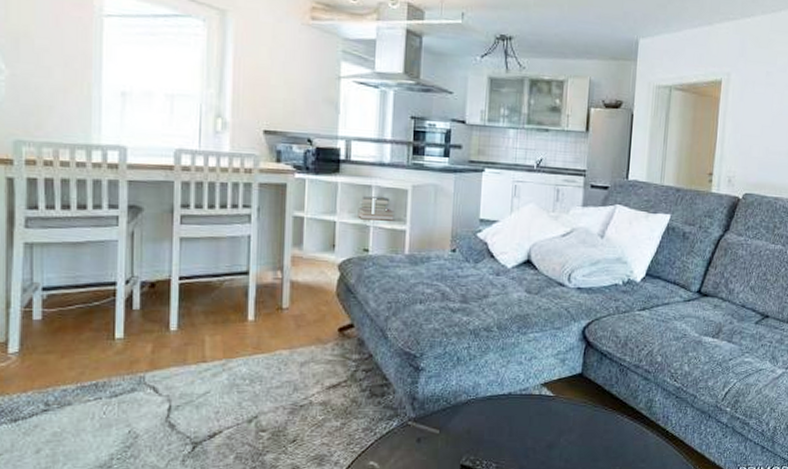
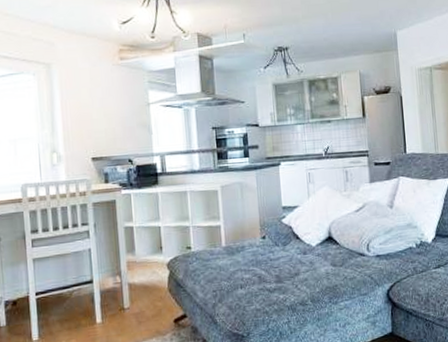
books: present [358,196,395,221] -> none [177,199,209,222]

